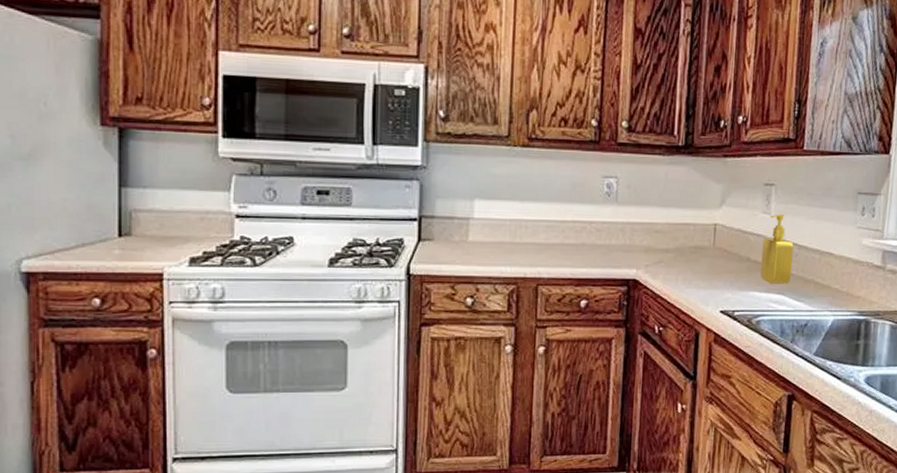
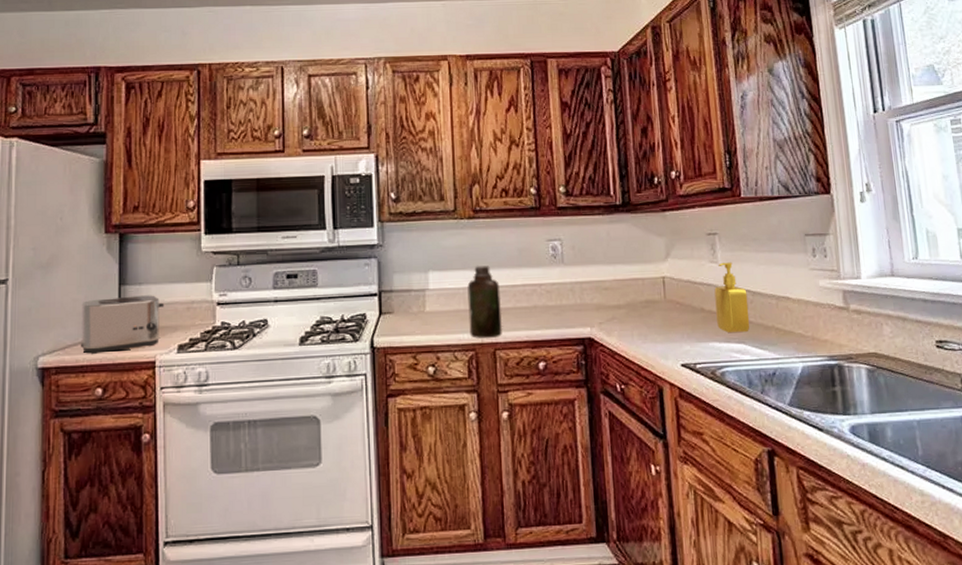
toaster: none [72,200,174,262] -> present [80,295,165,355]
canister: none [513,198,549,274] -> present [467,266,503,339]

